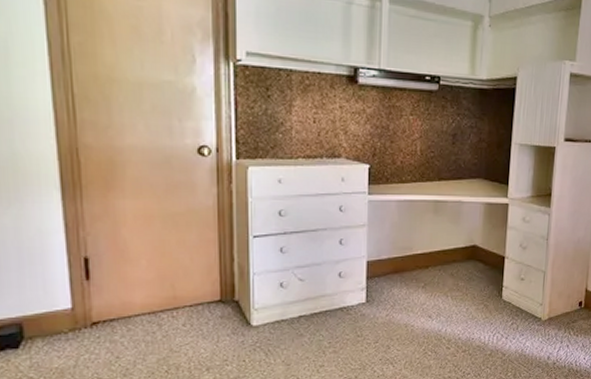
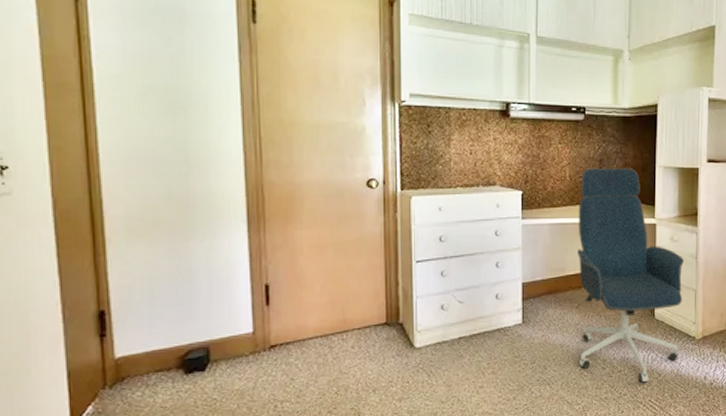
office chair: none [423,143,536,363] -> present [578,168,685,383]

